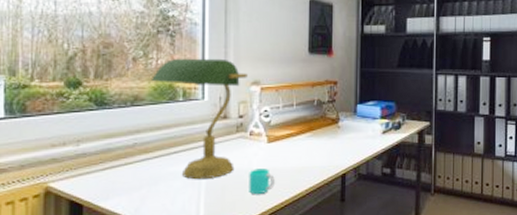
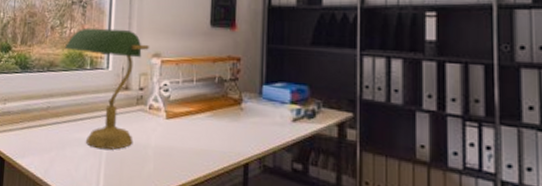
cup: present [249,168,275,195] -> none [146,145,172,174]

